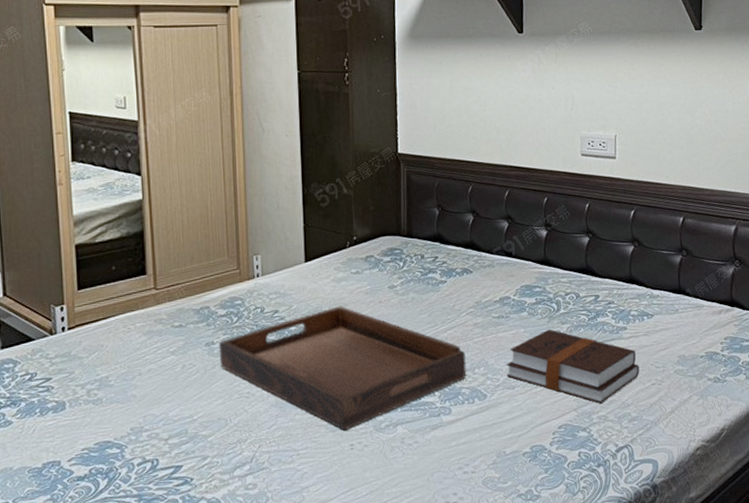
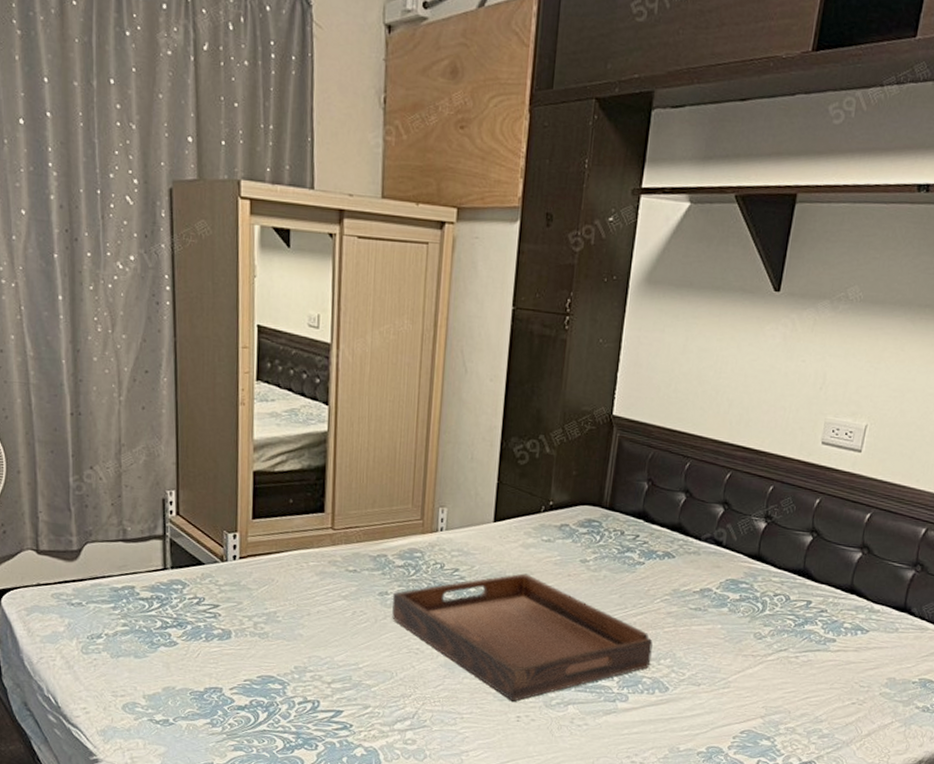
hardback book: present [506,329,640,403] -> none [693,629,842,714]

